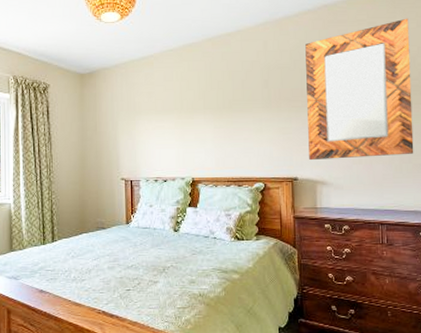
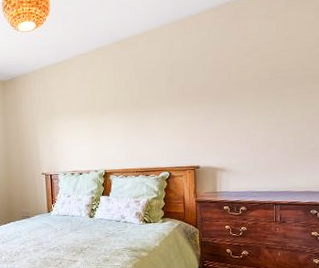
home mirror: present [305,18,414,161] -> none [207,10,308,150]

